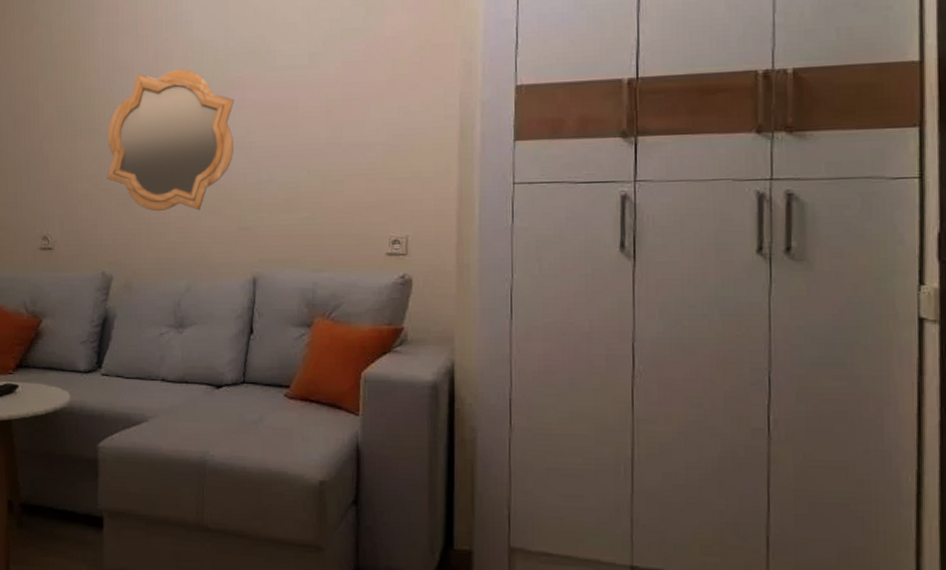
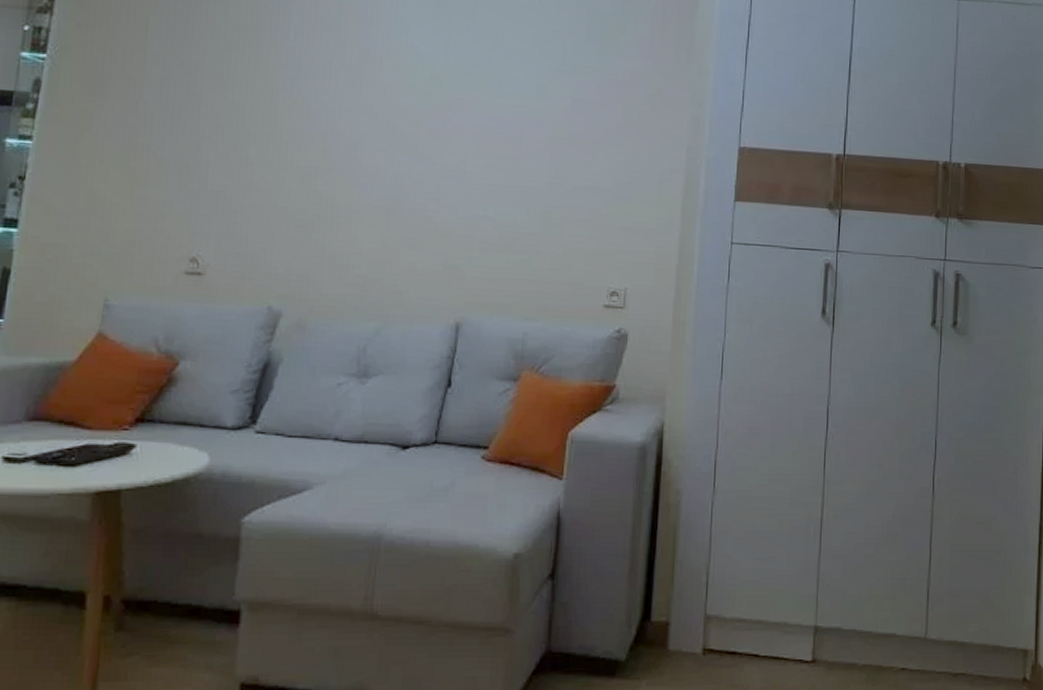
mirror: present [106,69,235,211] -> none [284,78,451,243]

